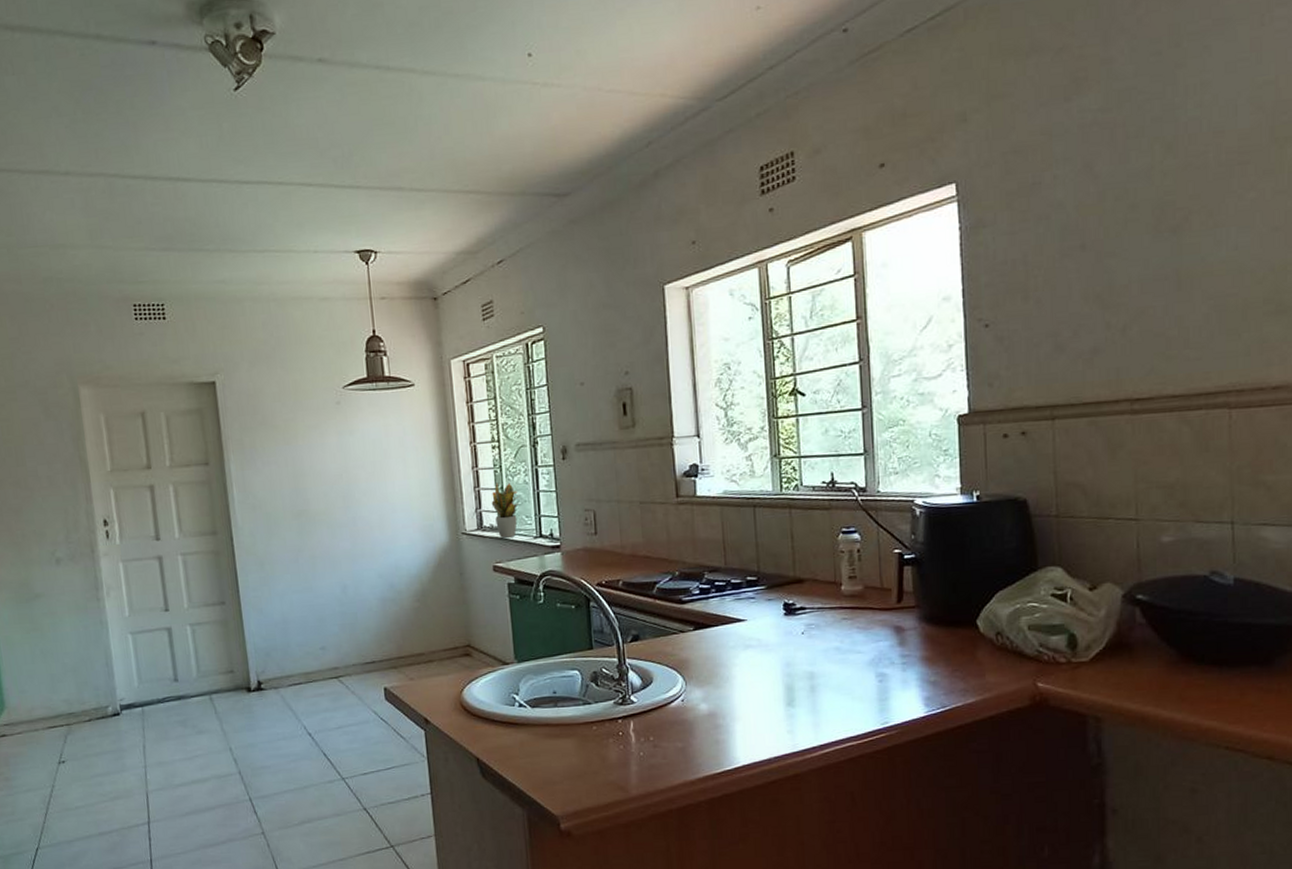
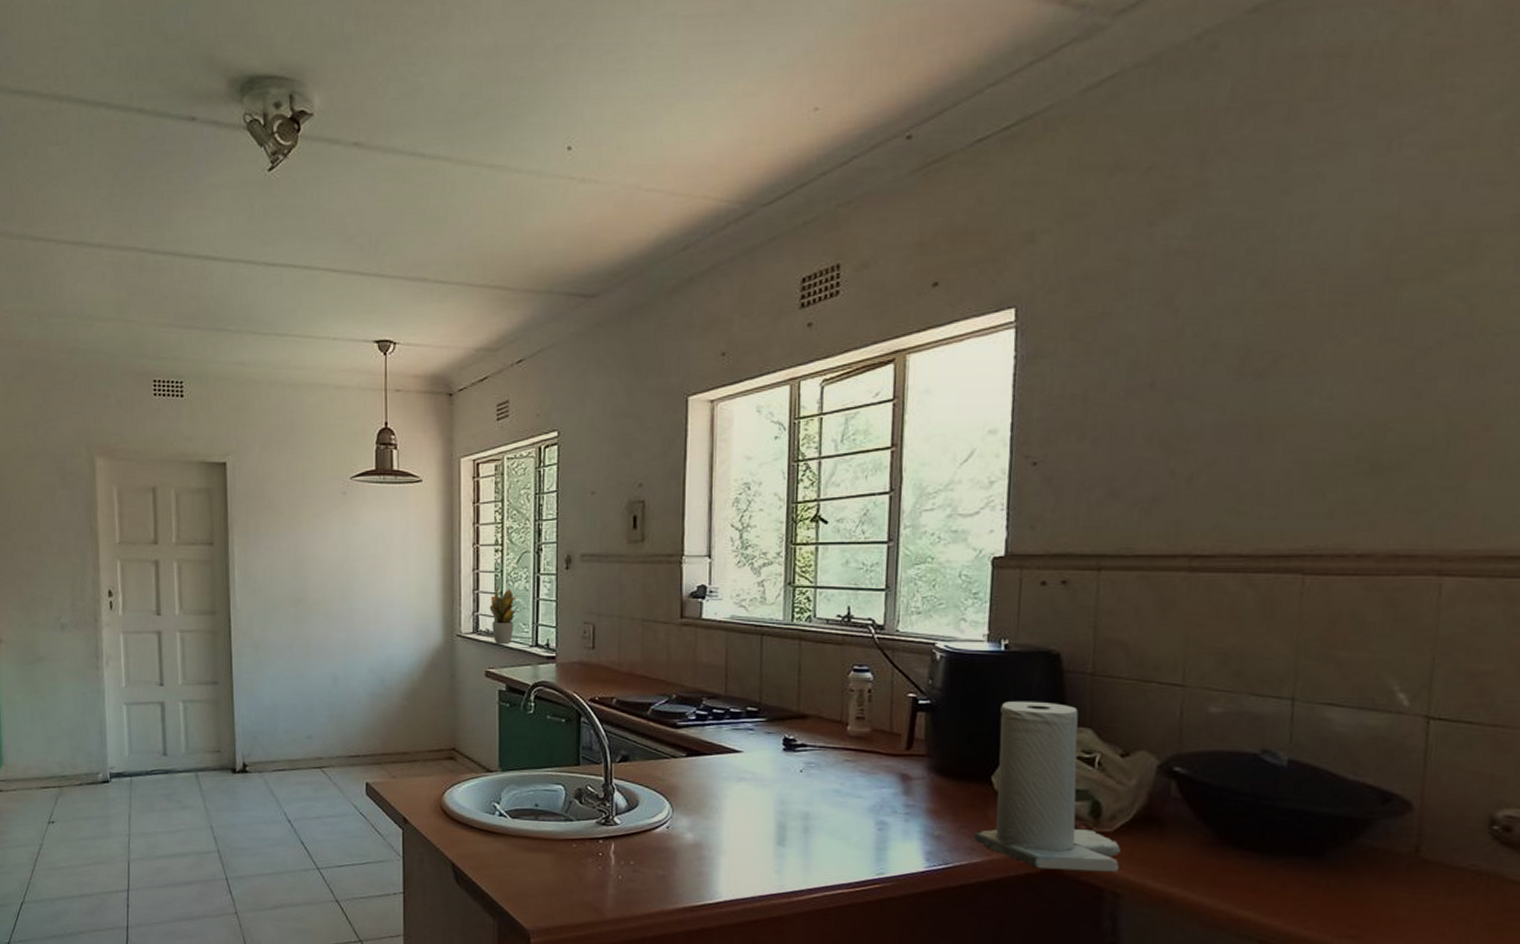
paper towel: none [966,546,1098,703] -> present [973,700,1120,873]

